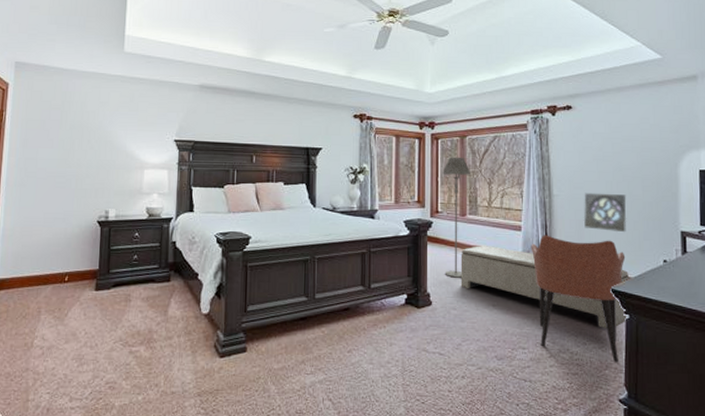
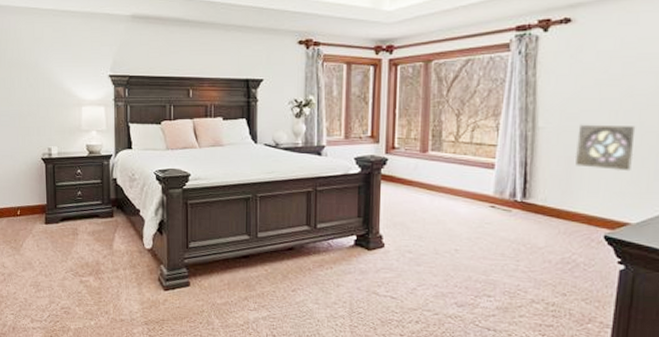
floor lamp: present [442,157,470,278] -> none [400,85,435,220]
bench: present [460,246,630,329] -> none [418,185,630,280]
armchair: present [531,235,626,363] -> none [505,173,627,317]

